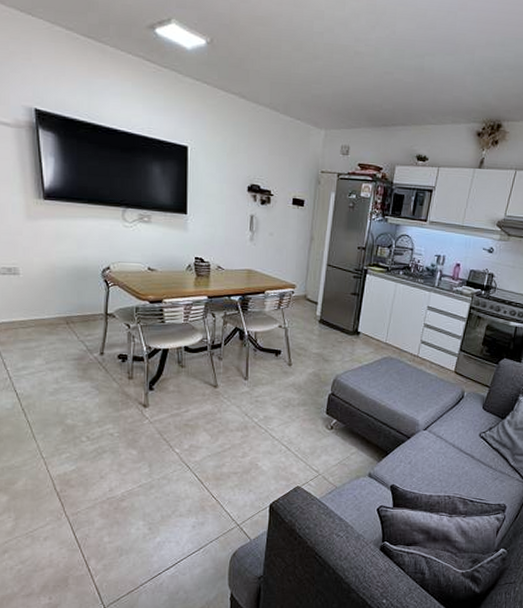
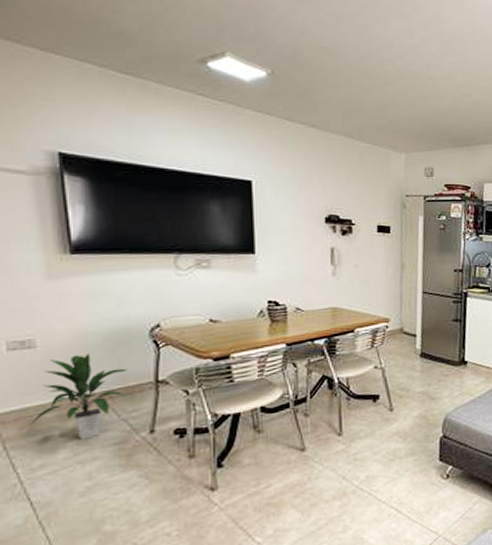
indoor plant: none [16,284,85,352] -> present [30,354,128,440]

